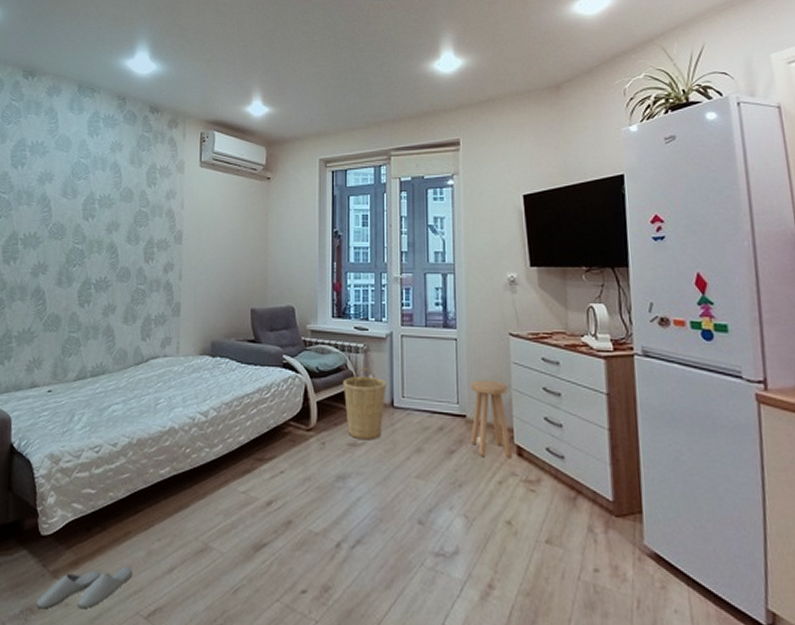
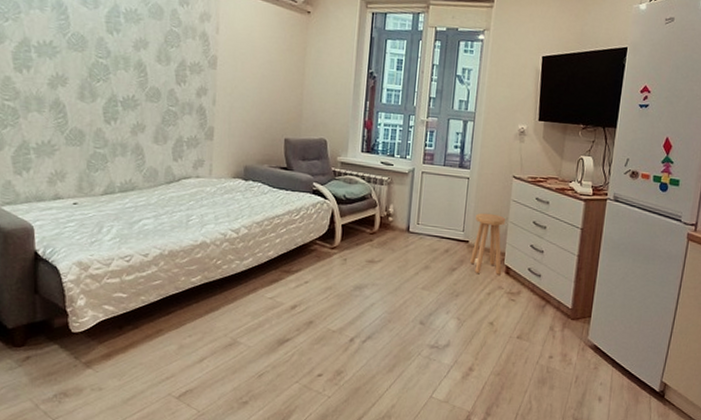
slippers: present [36,565,133,609] -> none [69,357,165,393]
basket: present [342,368,387,441] -> none [366,198,406,259]

